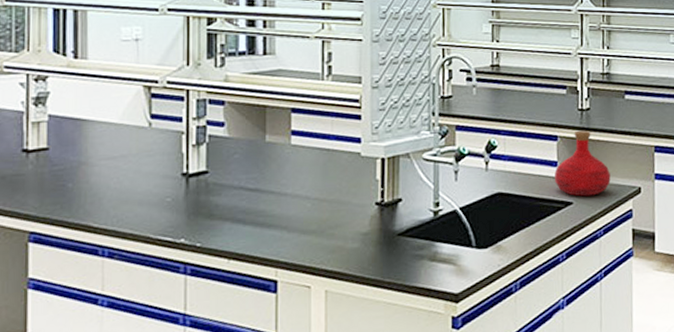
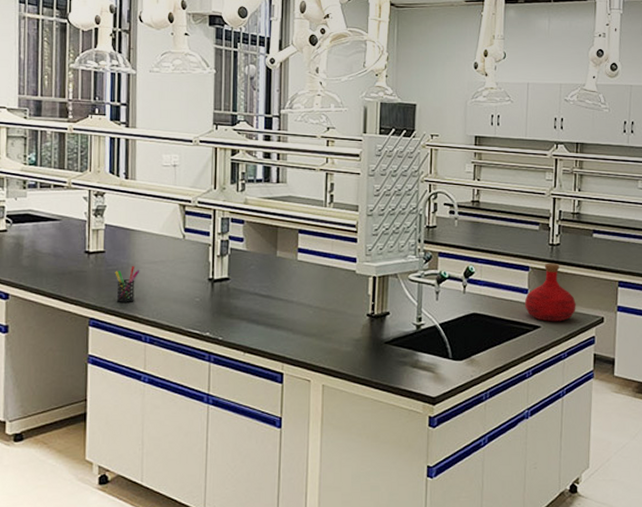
pen holder: none [62,163,95,210] -> present [115,265,140,302]

